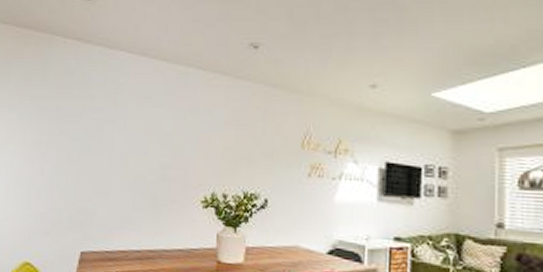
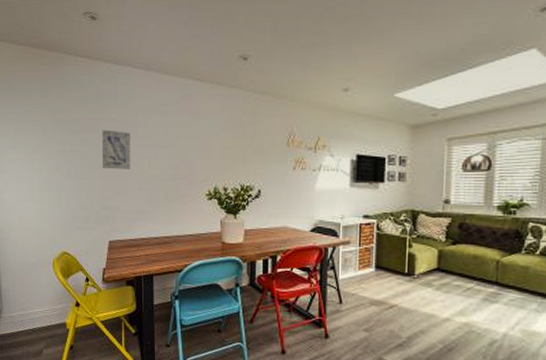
wall art: none [81,119,118,167] -> present [101,129,131,170]

